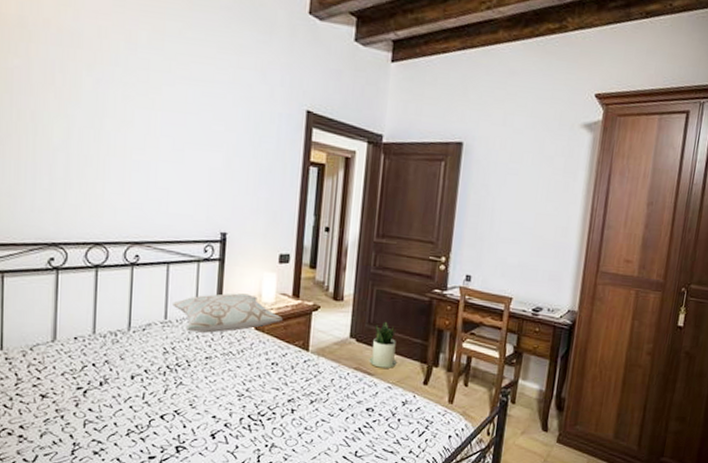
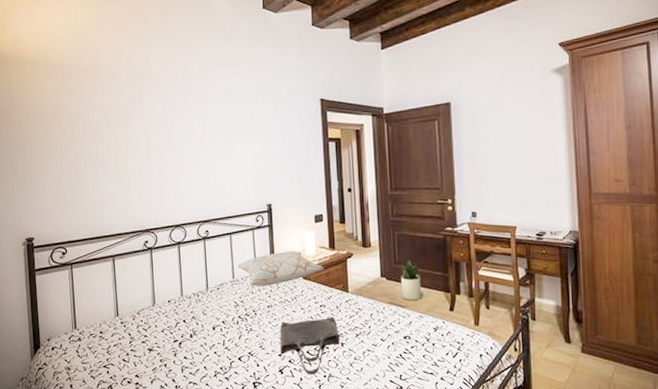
tote bag: none [214,377,291,443] -> present [280,316,340,375]

